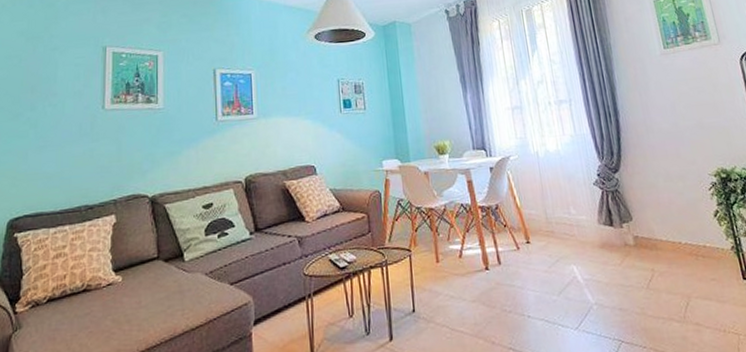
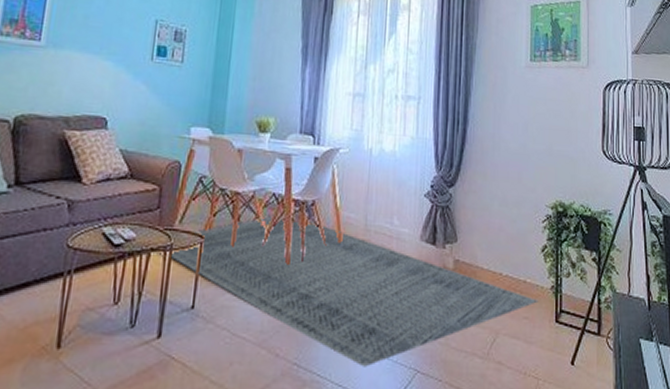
rug: none [385,222,722,344] -> present [168,214,539,367]

